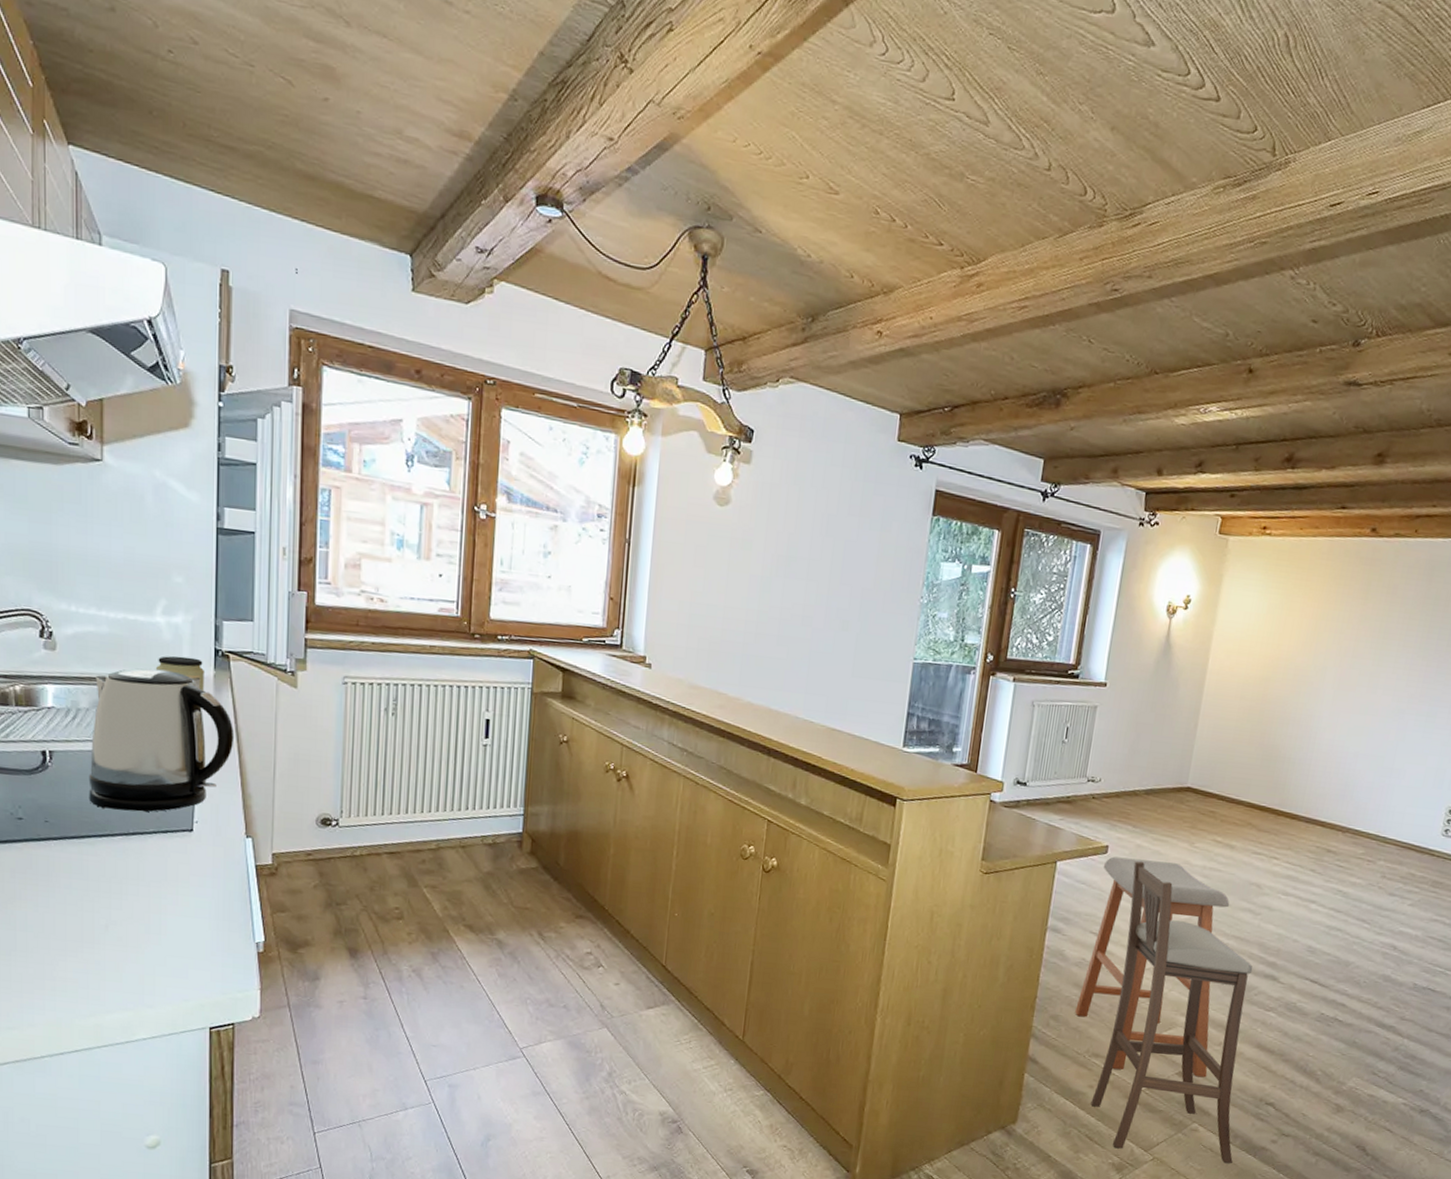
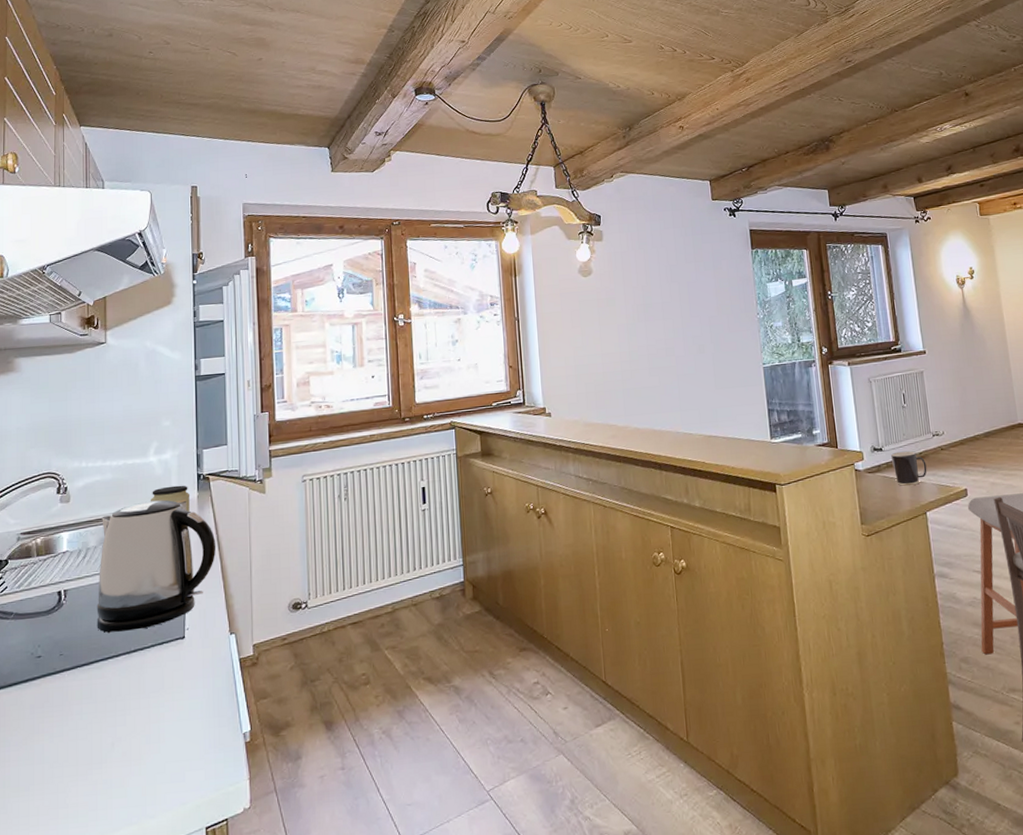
mug: none [1033,790,1072,831] -> present [890,450,927,487]

